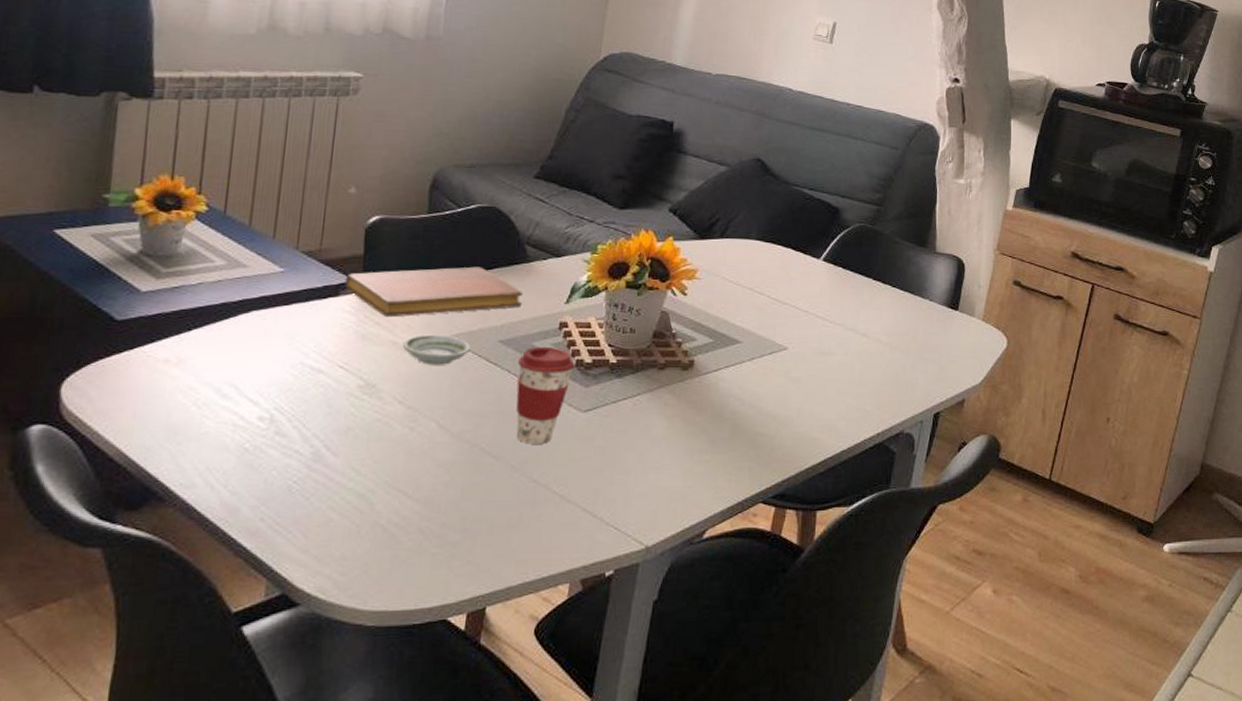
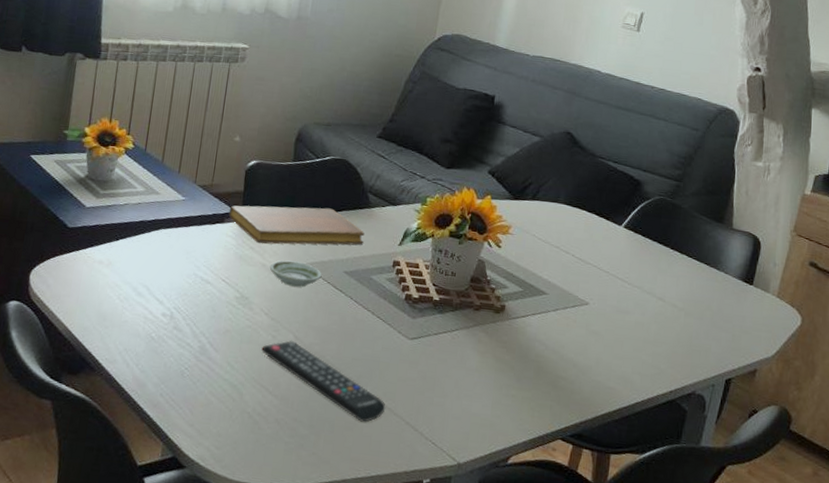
remote control: none [396,430,557,516] -> present [261,340,386,423]
coffee cup: present [516,346,575,444] -> none [355,279,405,363]

